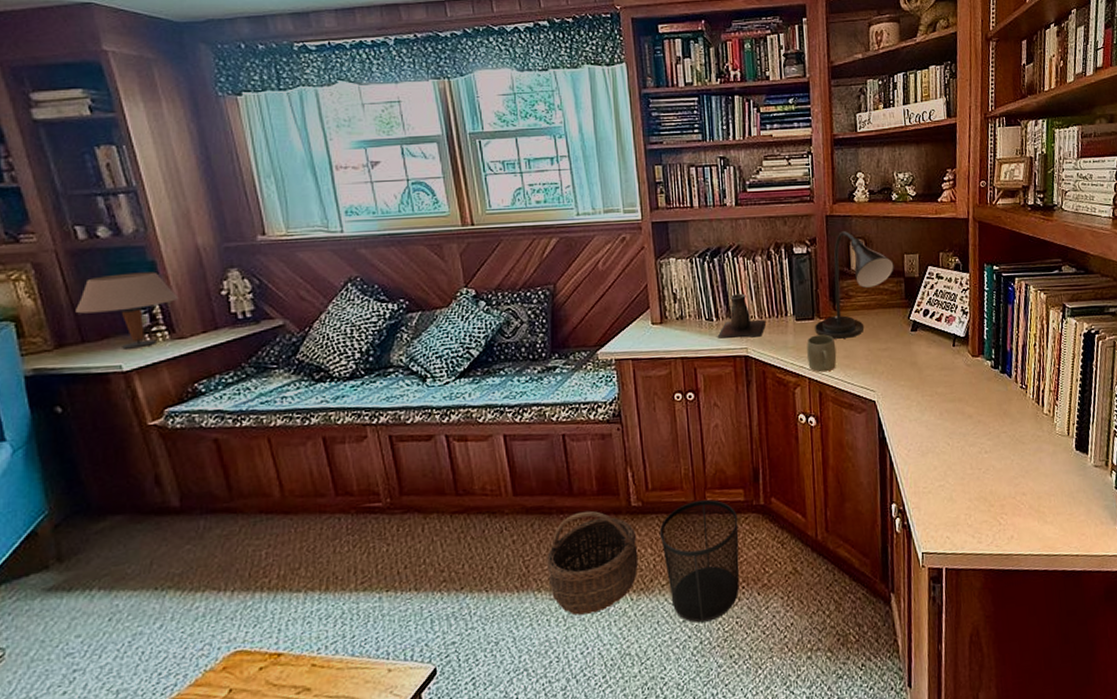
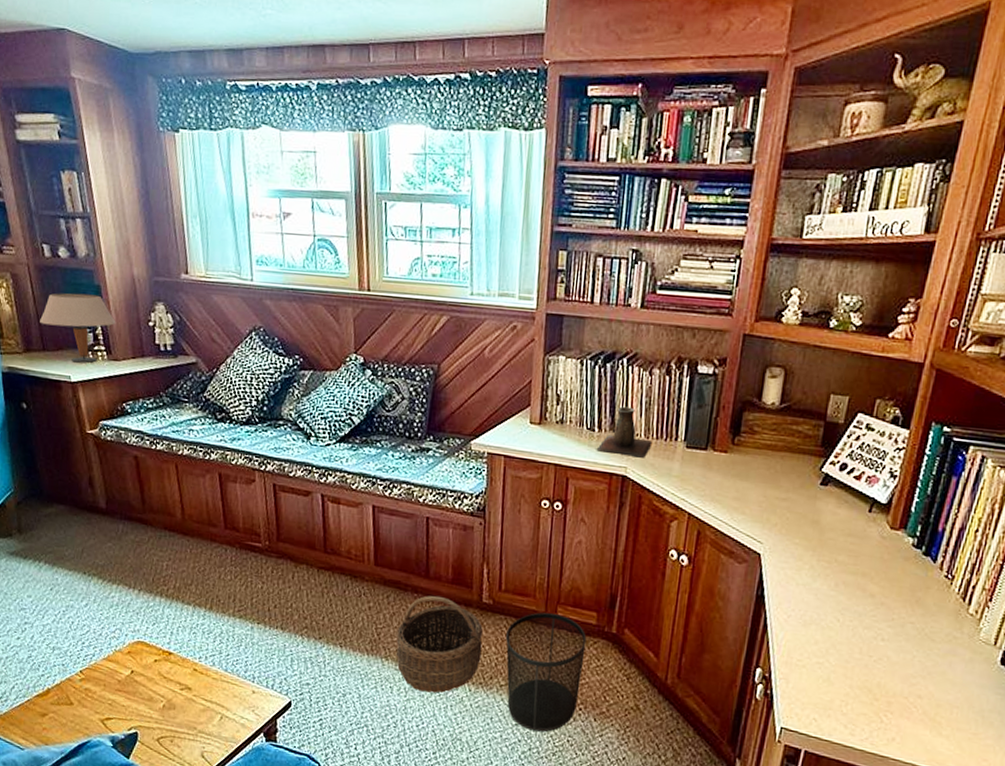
mug: present [806,334,837,373] -> none [690,468,727,511]
desk lamp: present [815,231,894,339] -> none [706,355,816,479]

